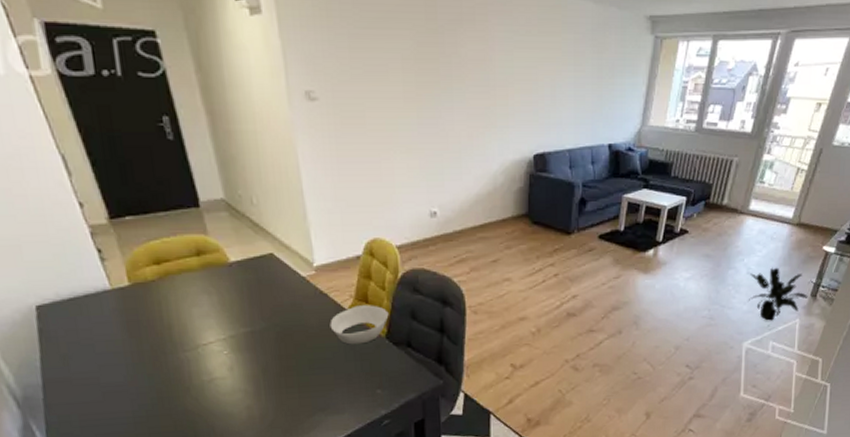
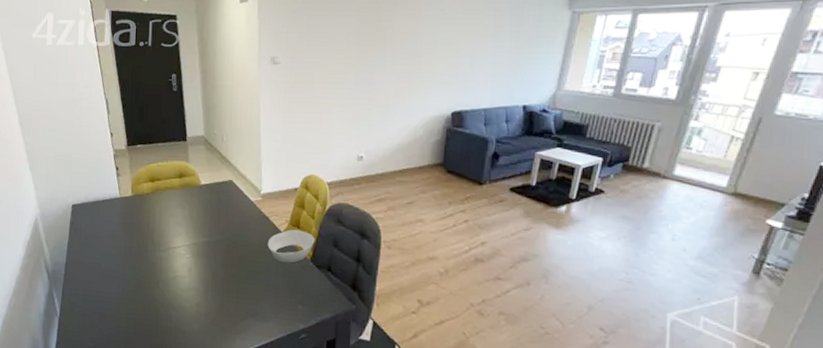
potted plant: present [748,267,808,321] -> none [673,236,749,294]

